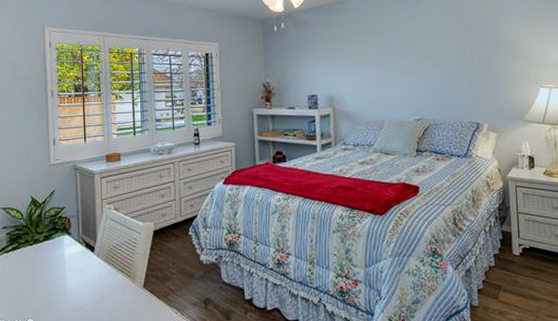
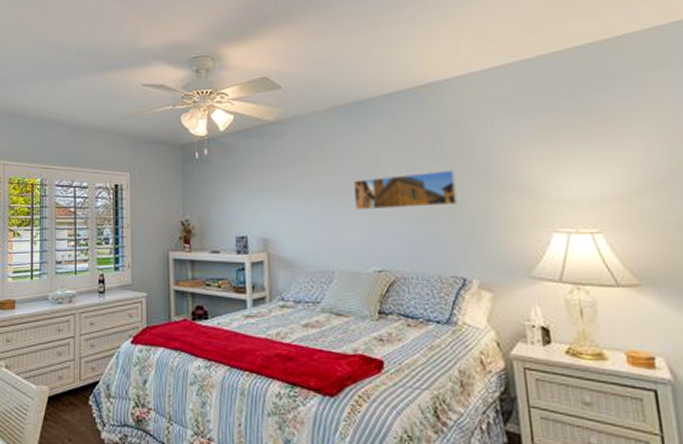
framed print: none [400,41,476,73] -> present [354,170,458,211]

